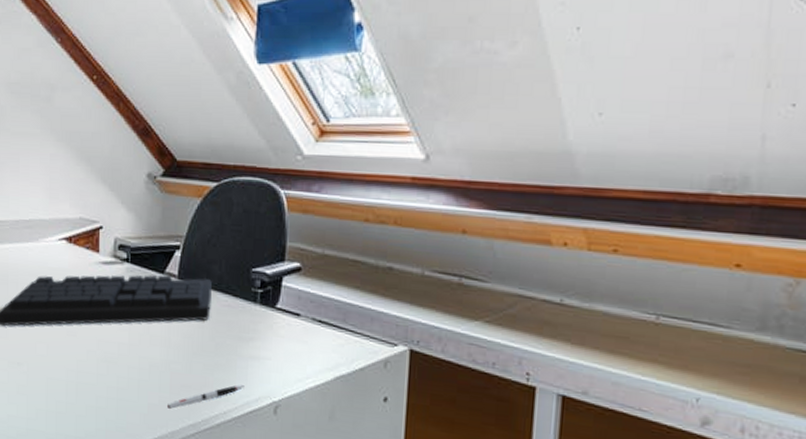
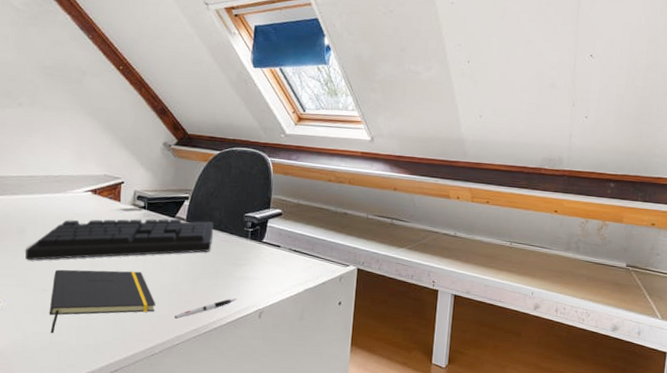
notepad: none [24,338,144,419] -> present [49,269,156,334]

